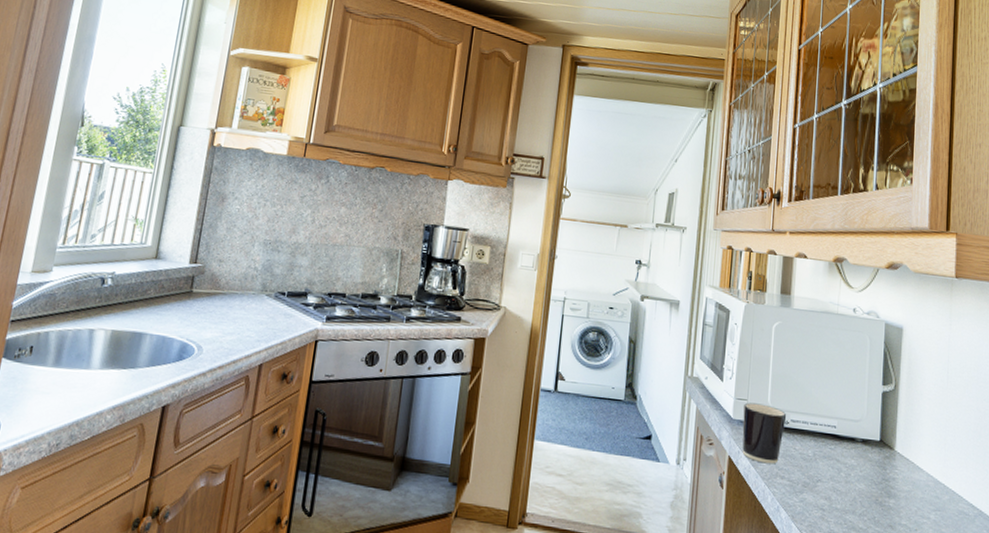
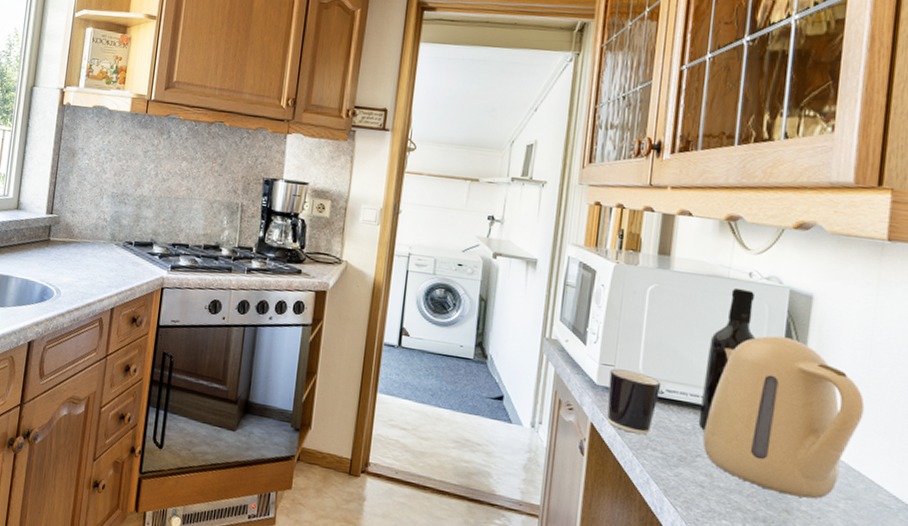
wine bottle: none [817,322,861,457] -> present [698,287,756,431]
kettle: none [822,365,946,513] -> present [702,336,865,499]

